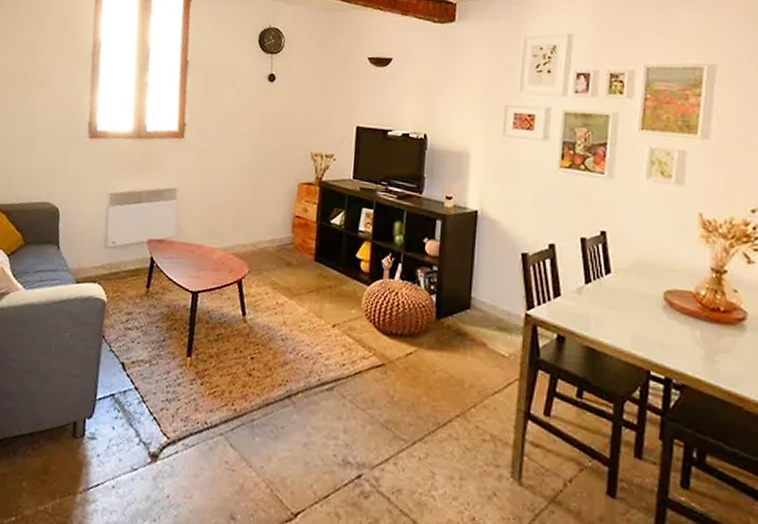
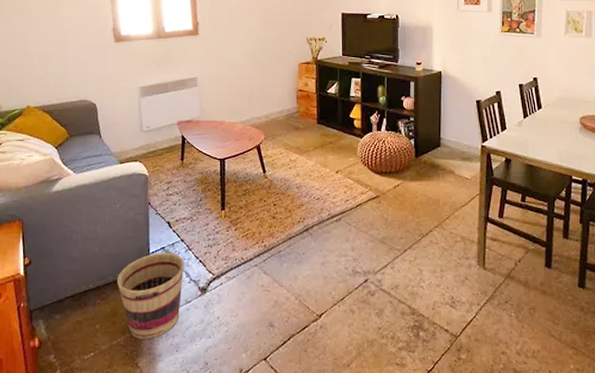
basket: none [53,400,135,512] -> present [117,252,184,340]

